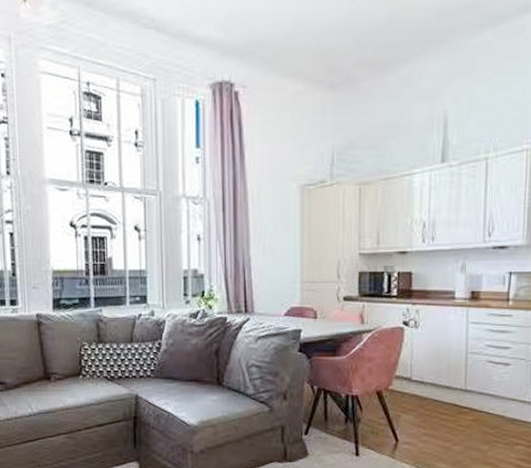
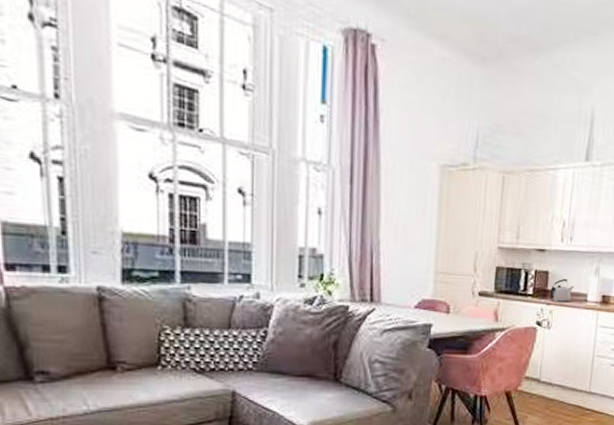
kettle: none [415,277,440,302] -> present [550,278,575,303]

